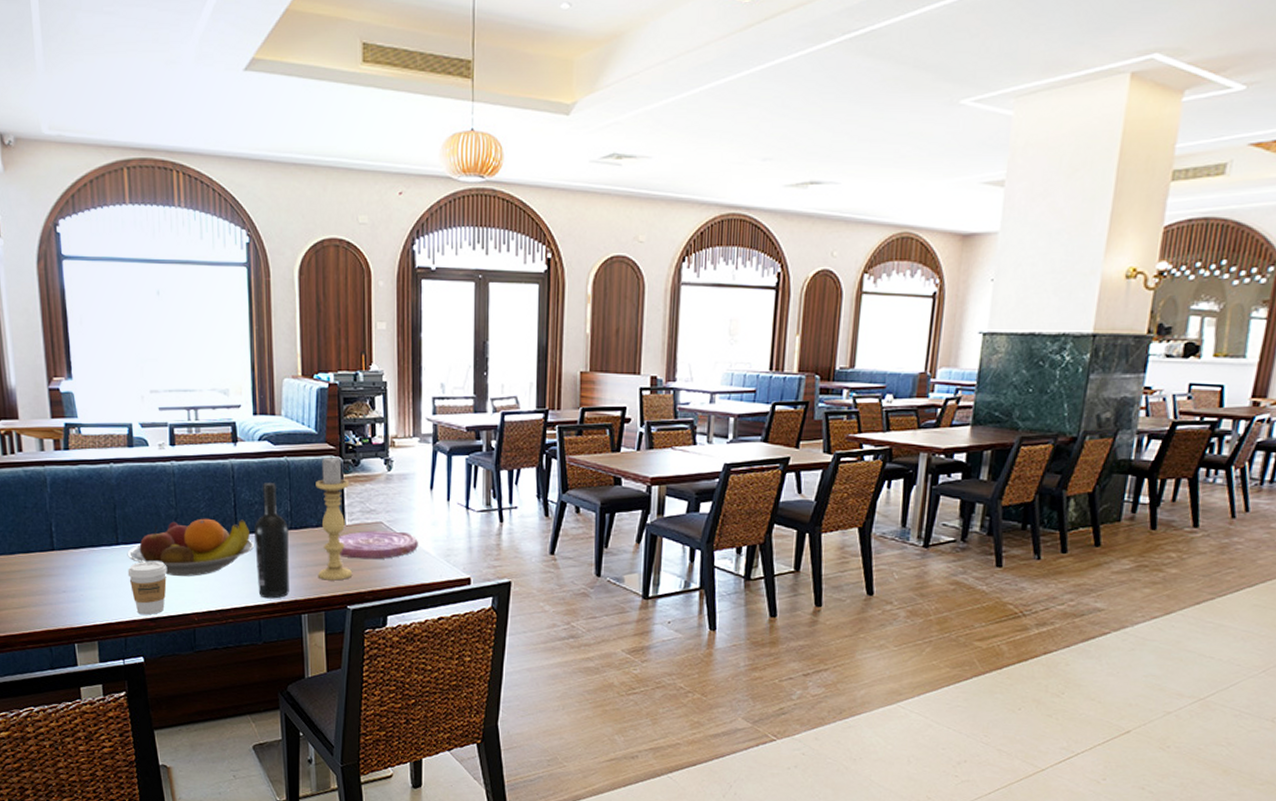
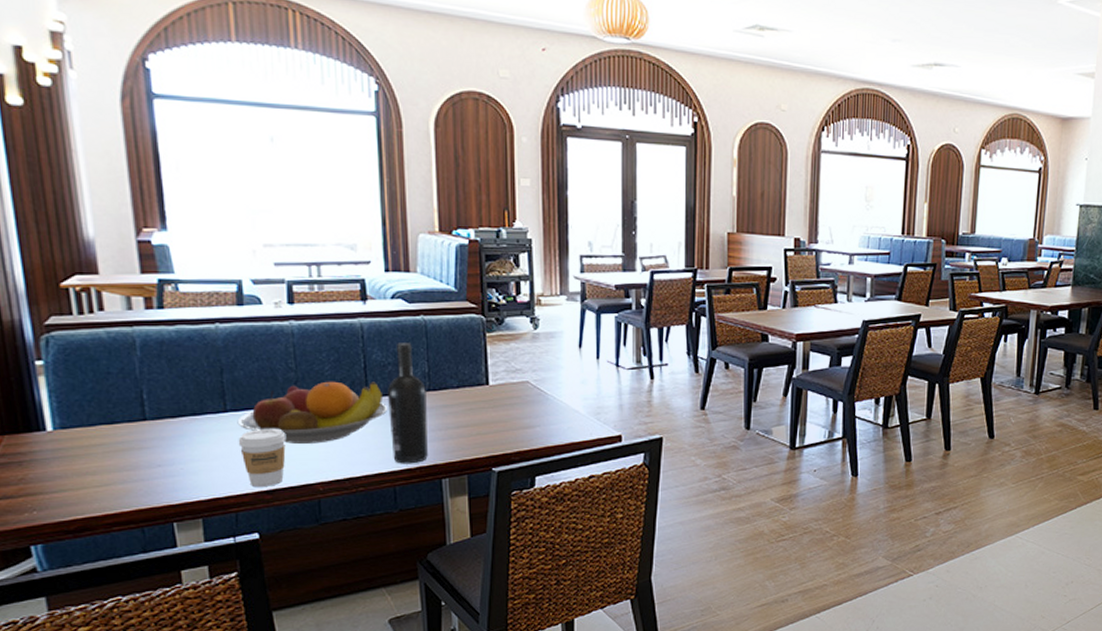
candle holder: present [316,456,353,581] -> none [456,315,498,443]
plate: present [338,530,418,560] -> none [481,390,567,420]

